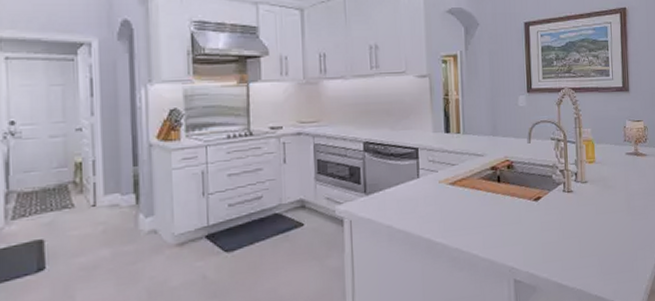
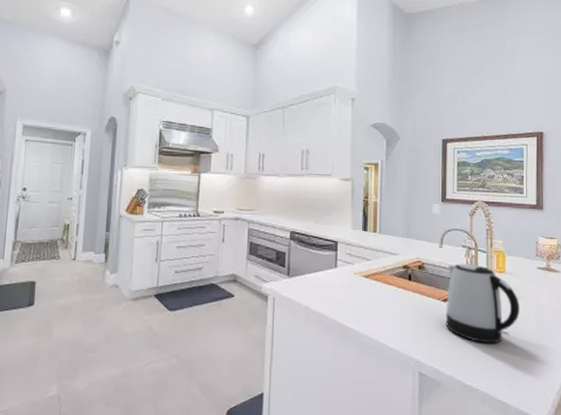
kettle: none [537,156,611,239] -> present [445,263,520,344]

